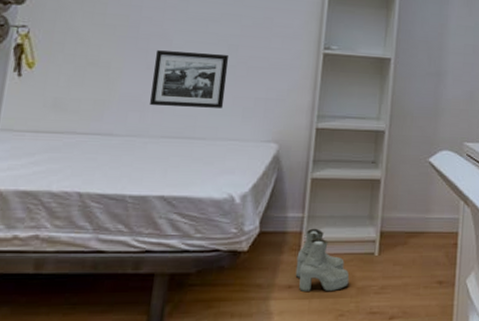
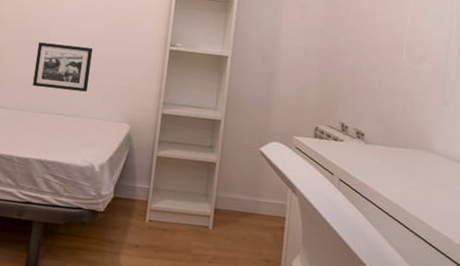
boots: present [295,228,350,293] -> none [141,199,187,255]

